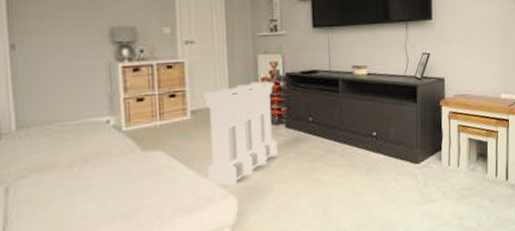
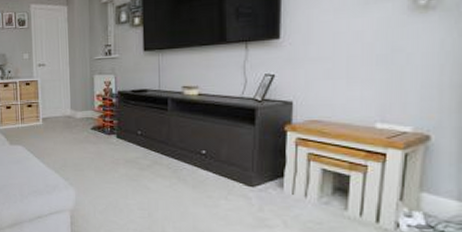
electrical panel: present [204,81,278,186] -> none [52,97,109,180]

